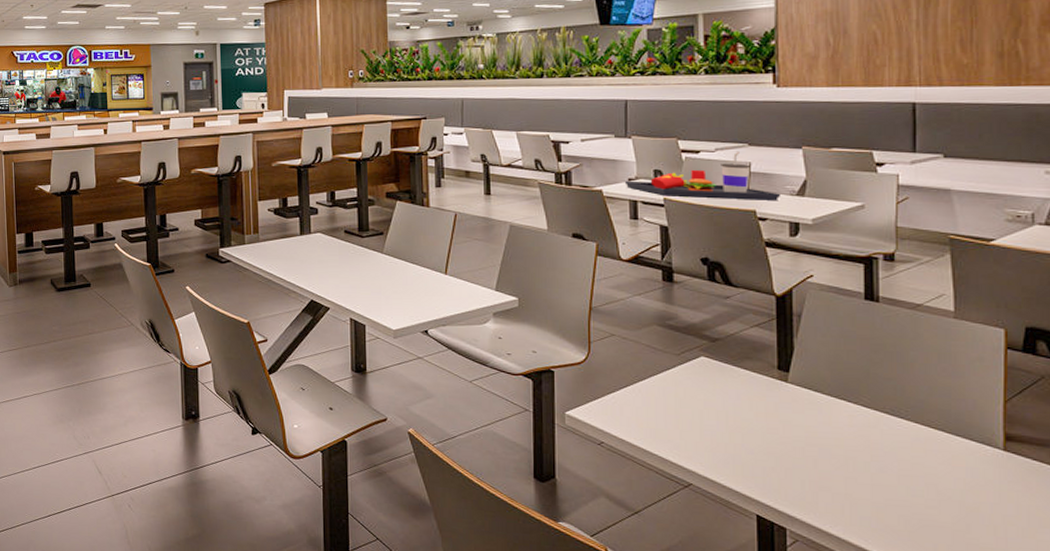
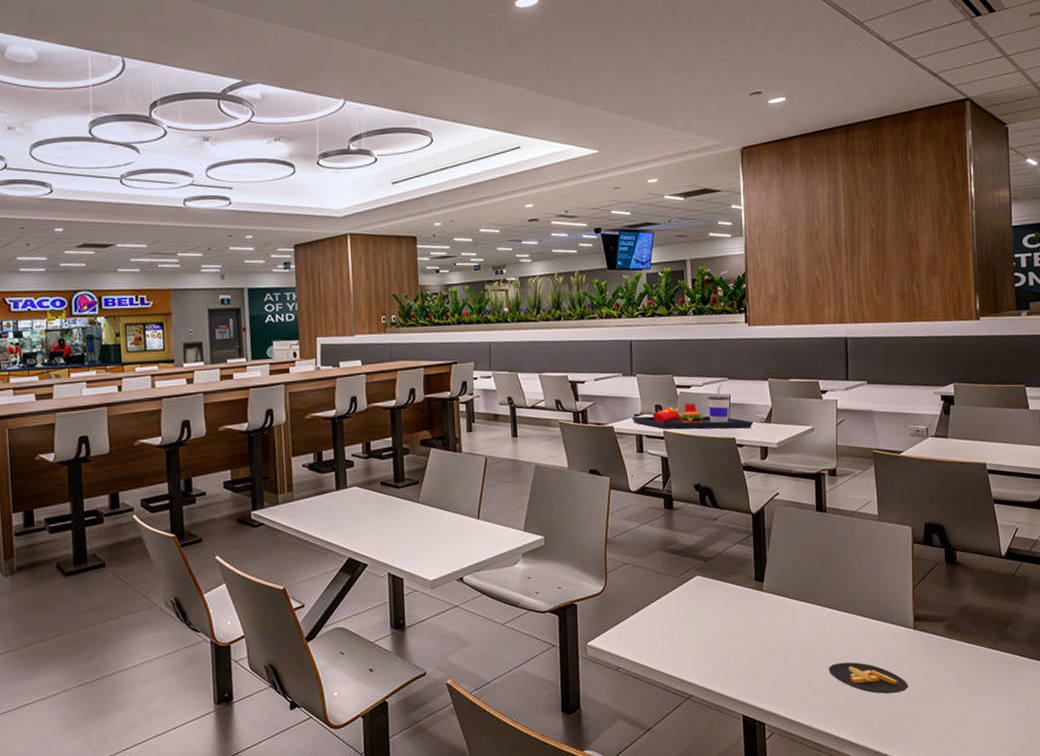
french fries: none [876,475,993,522] -> present [828,662,908,694]

